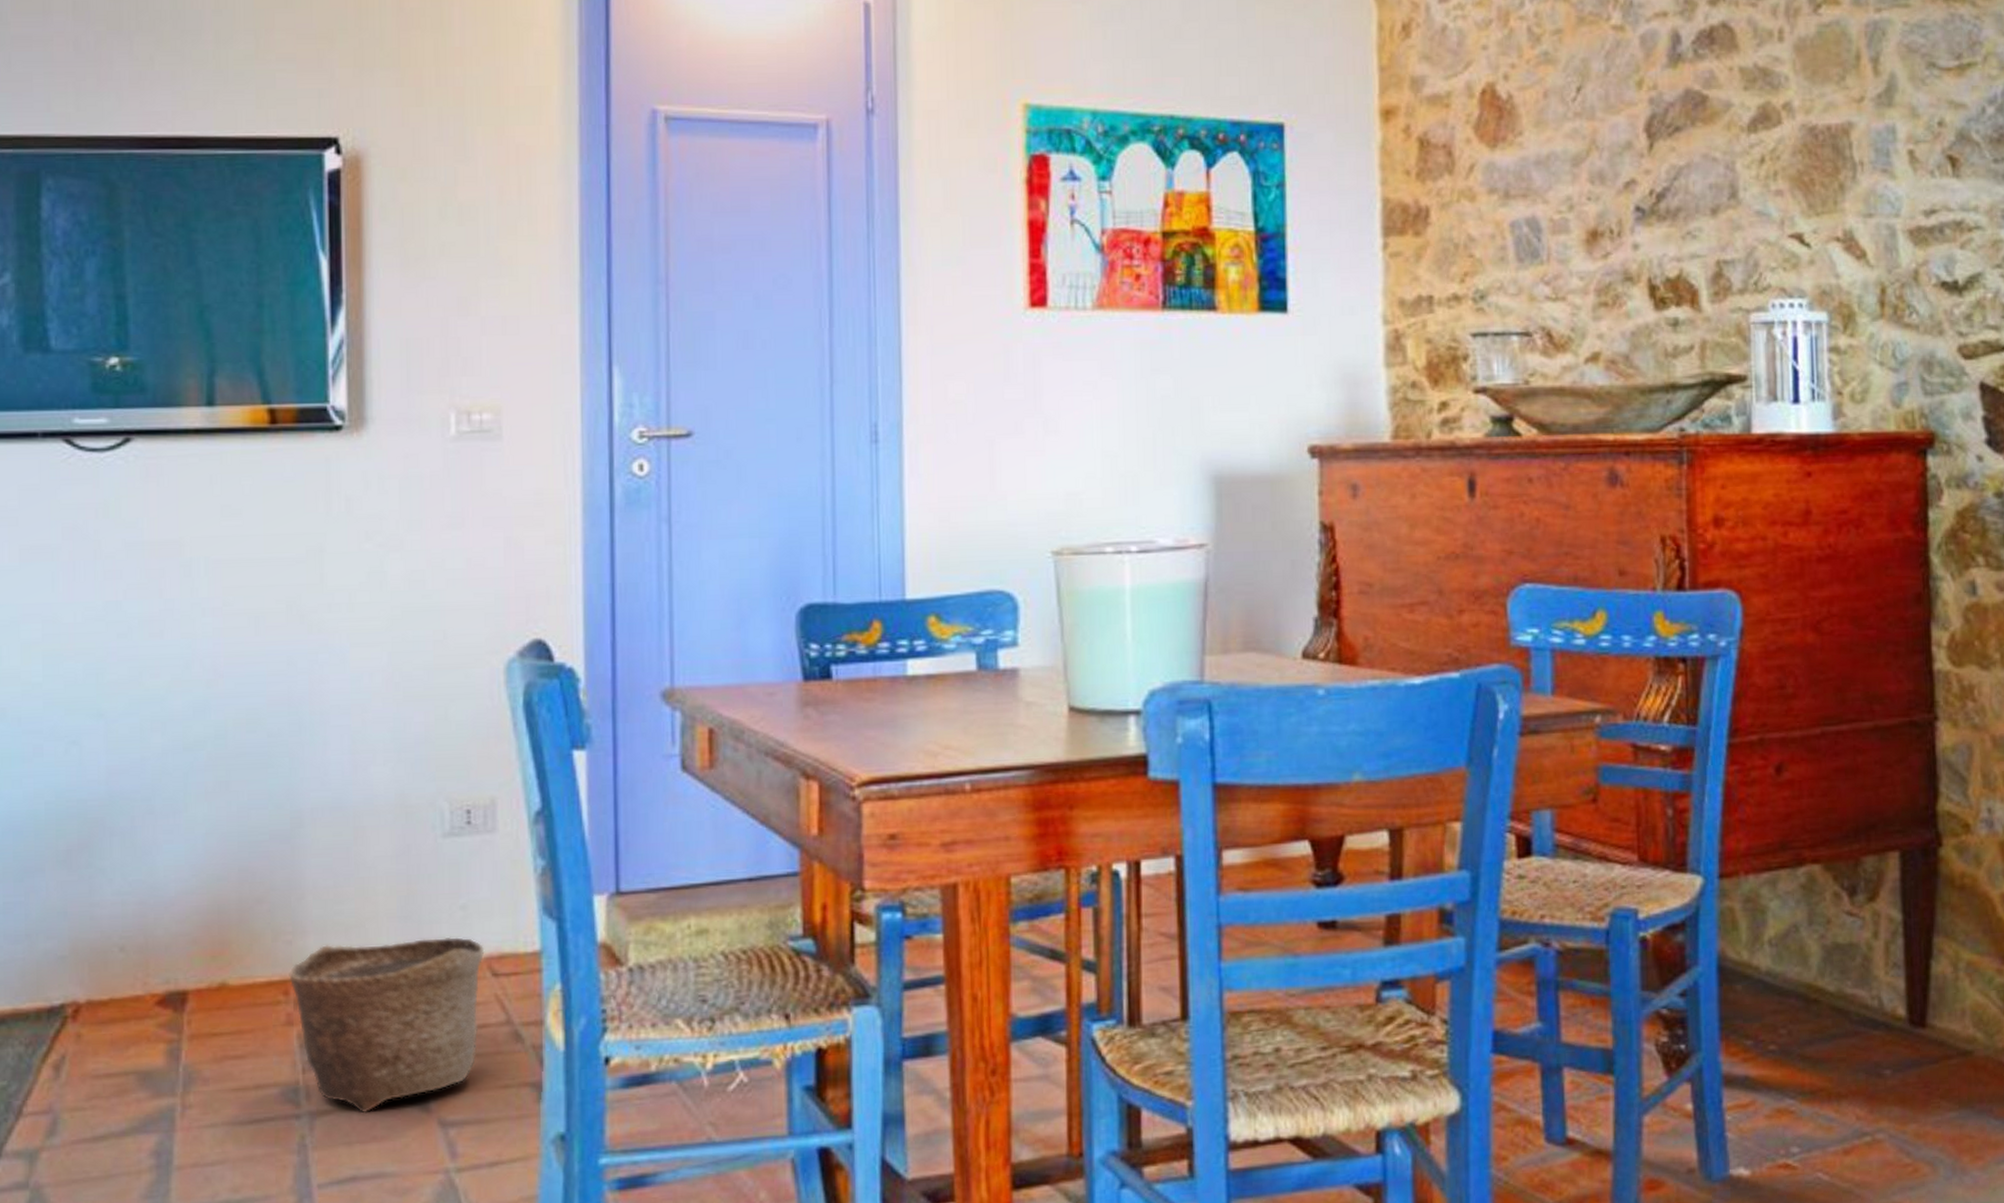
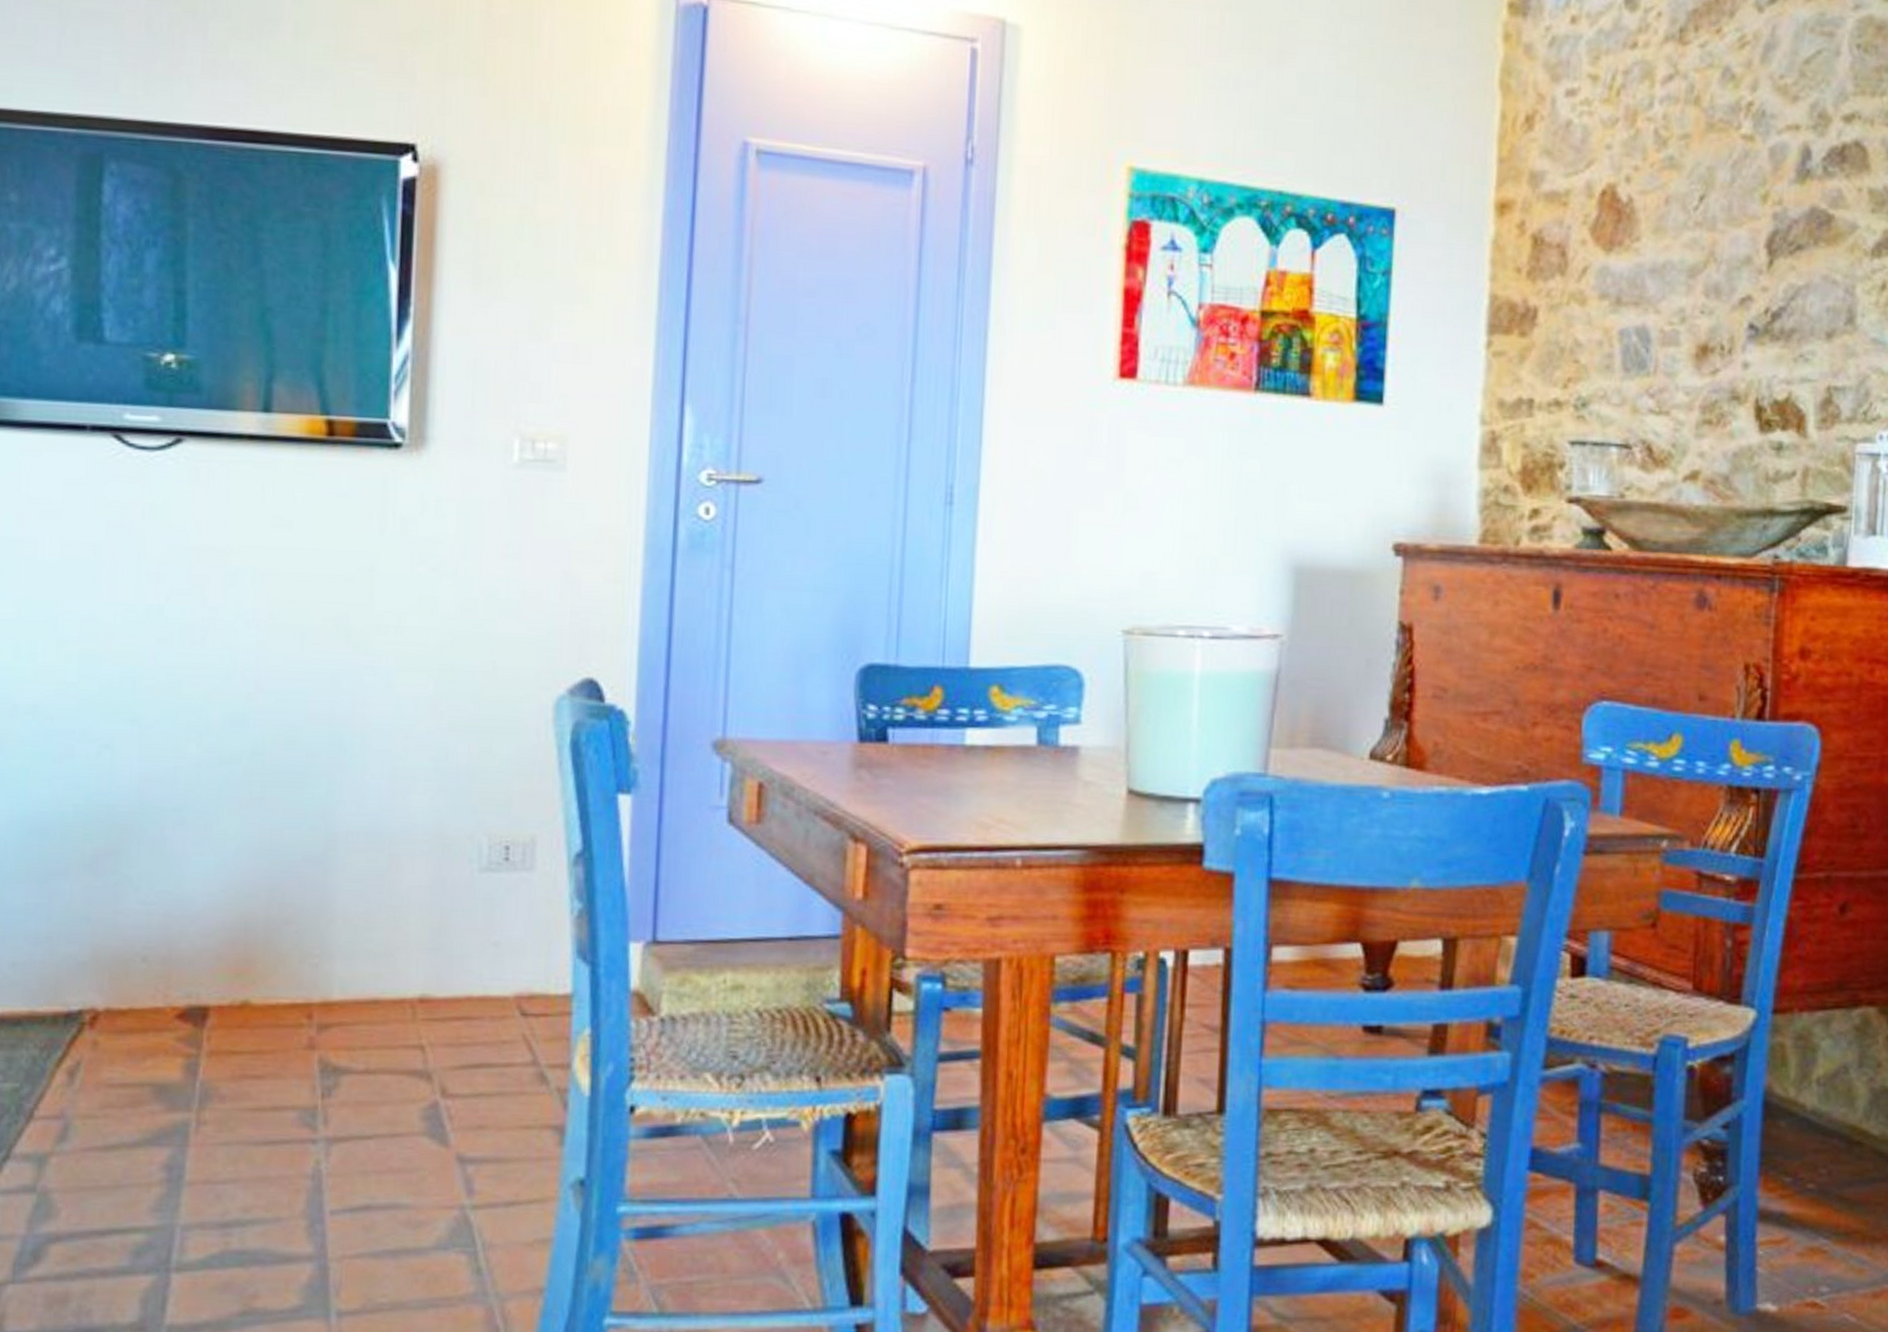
basket: present [289,936,485,1114] -> none [313,970,515,1143]

